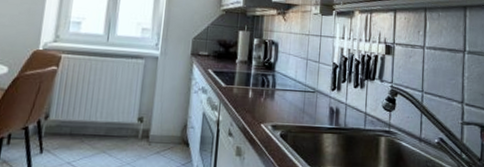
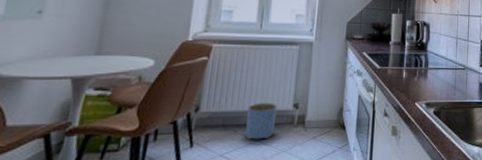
planter: none [91,114,123,151] -> present [245,102,278,140]

